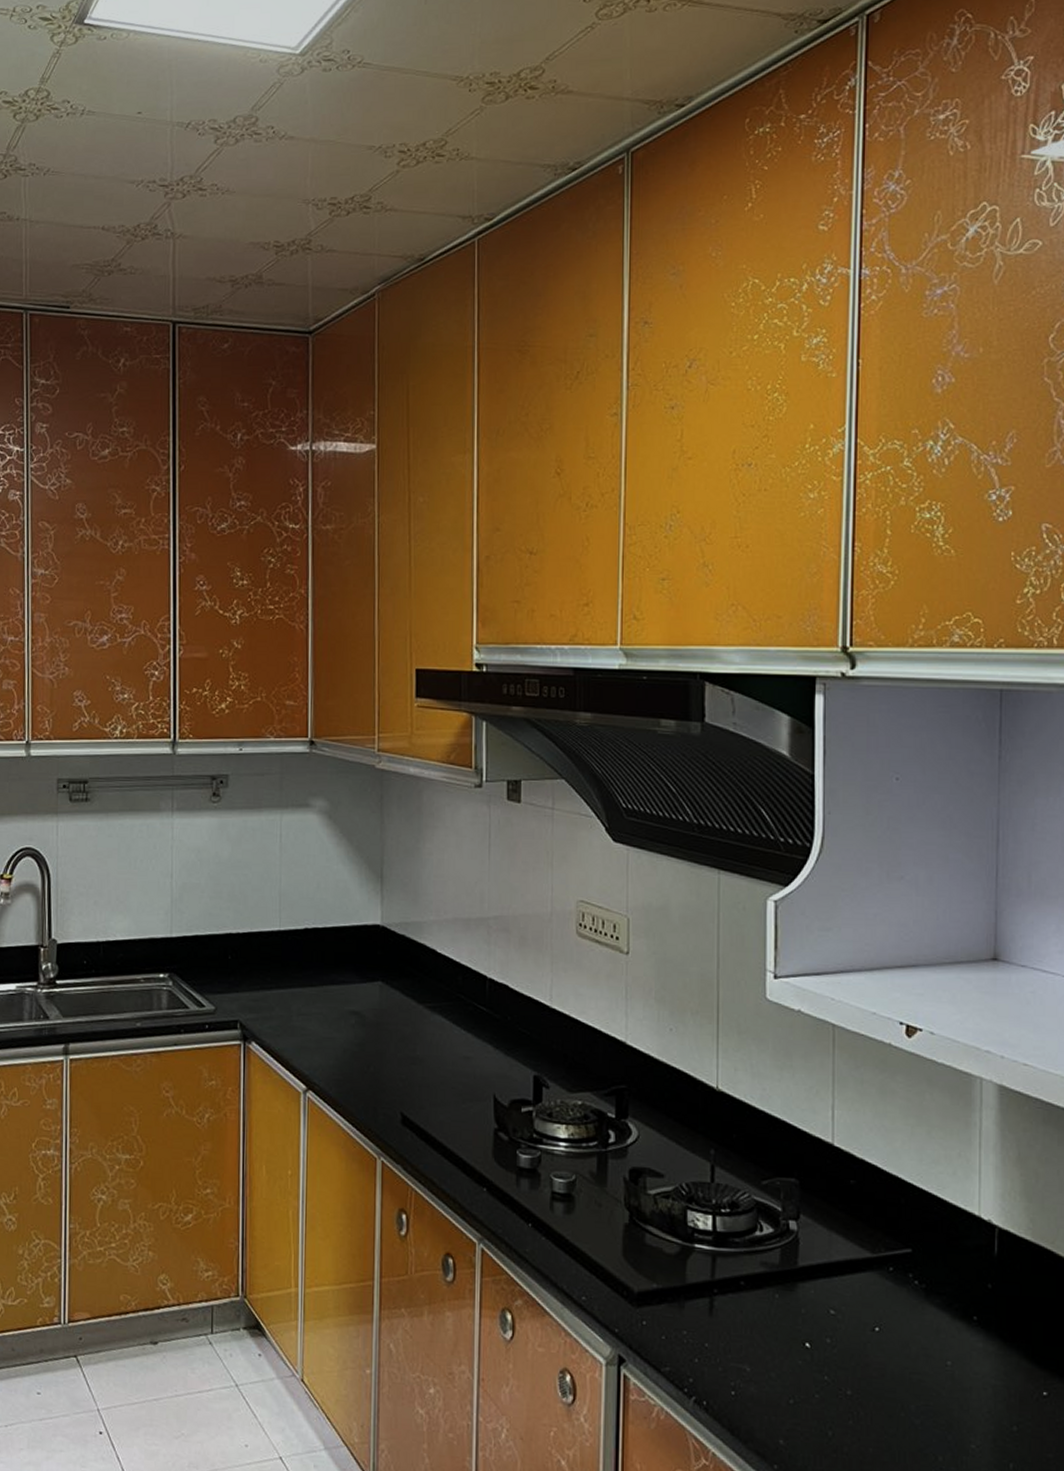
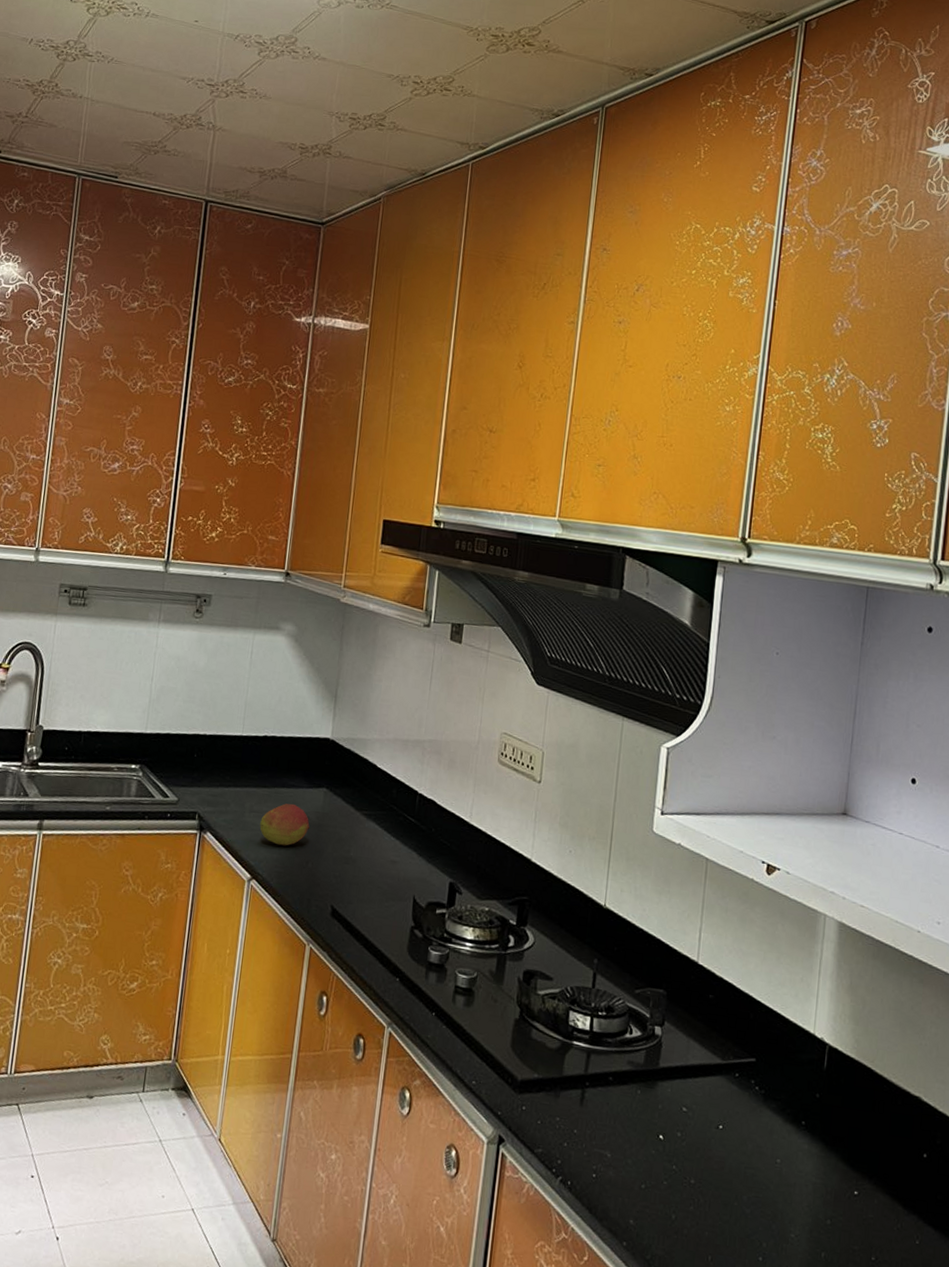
fruit: none [310,1002,367,1050] -> present [259,803,310,846]

